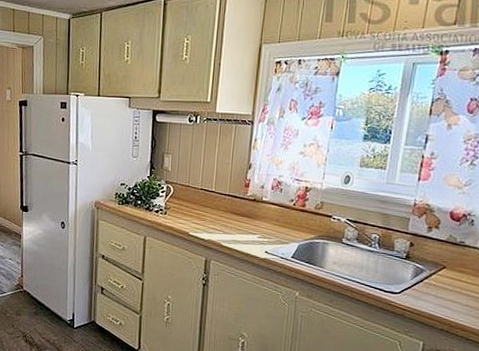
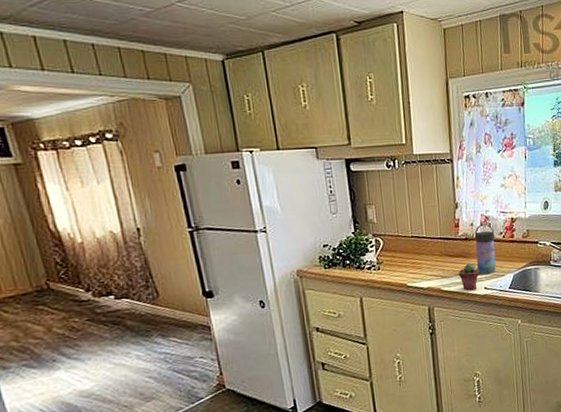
potted succulent: none [241,224,263,252] -> present [459,263,480,291]
water bottle: none [260,188,285,239] -> present [474,223,496,274]

